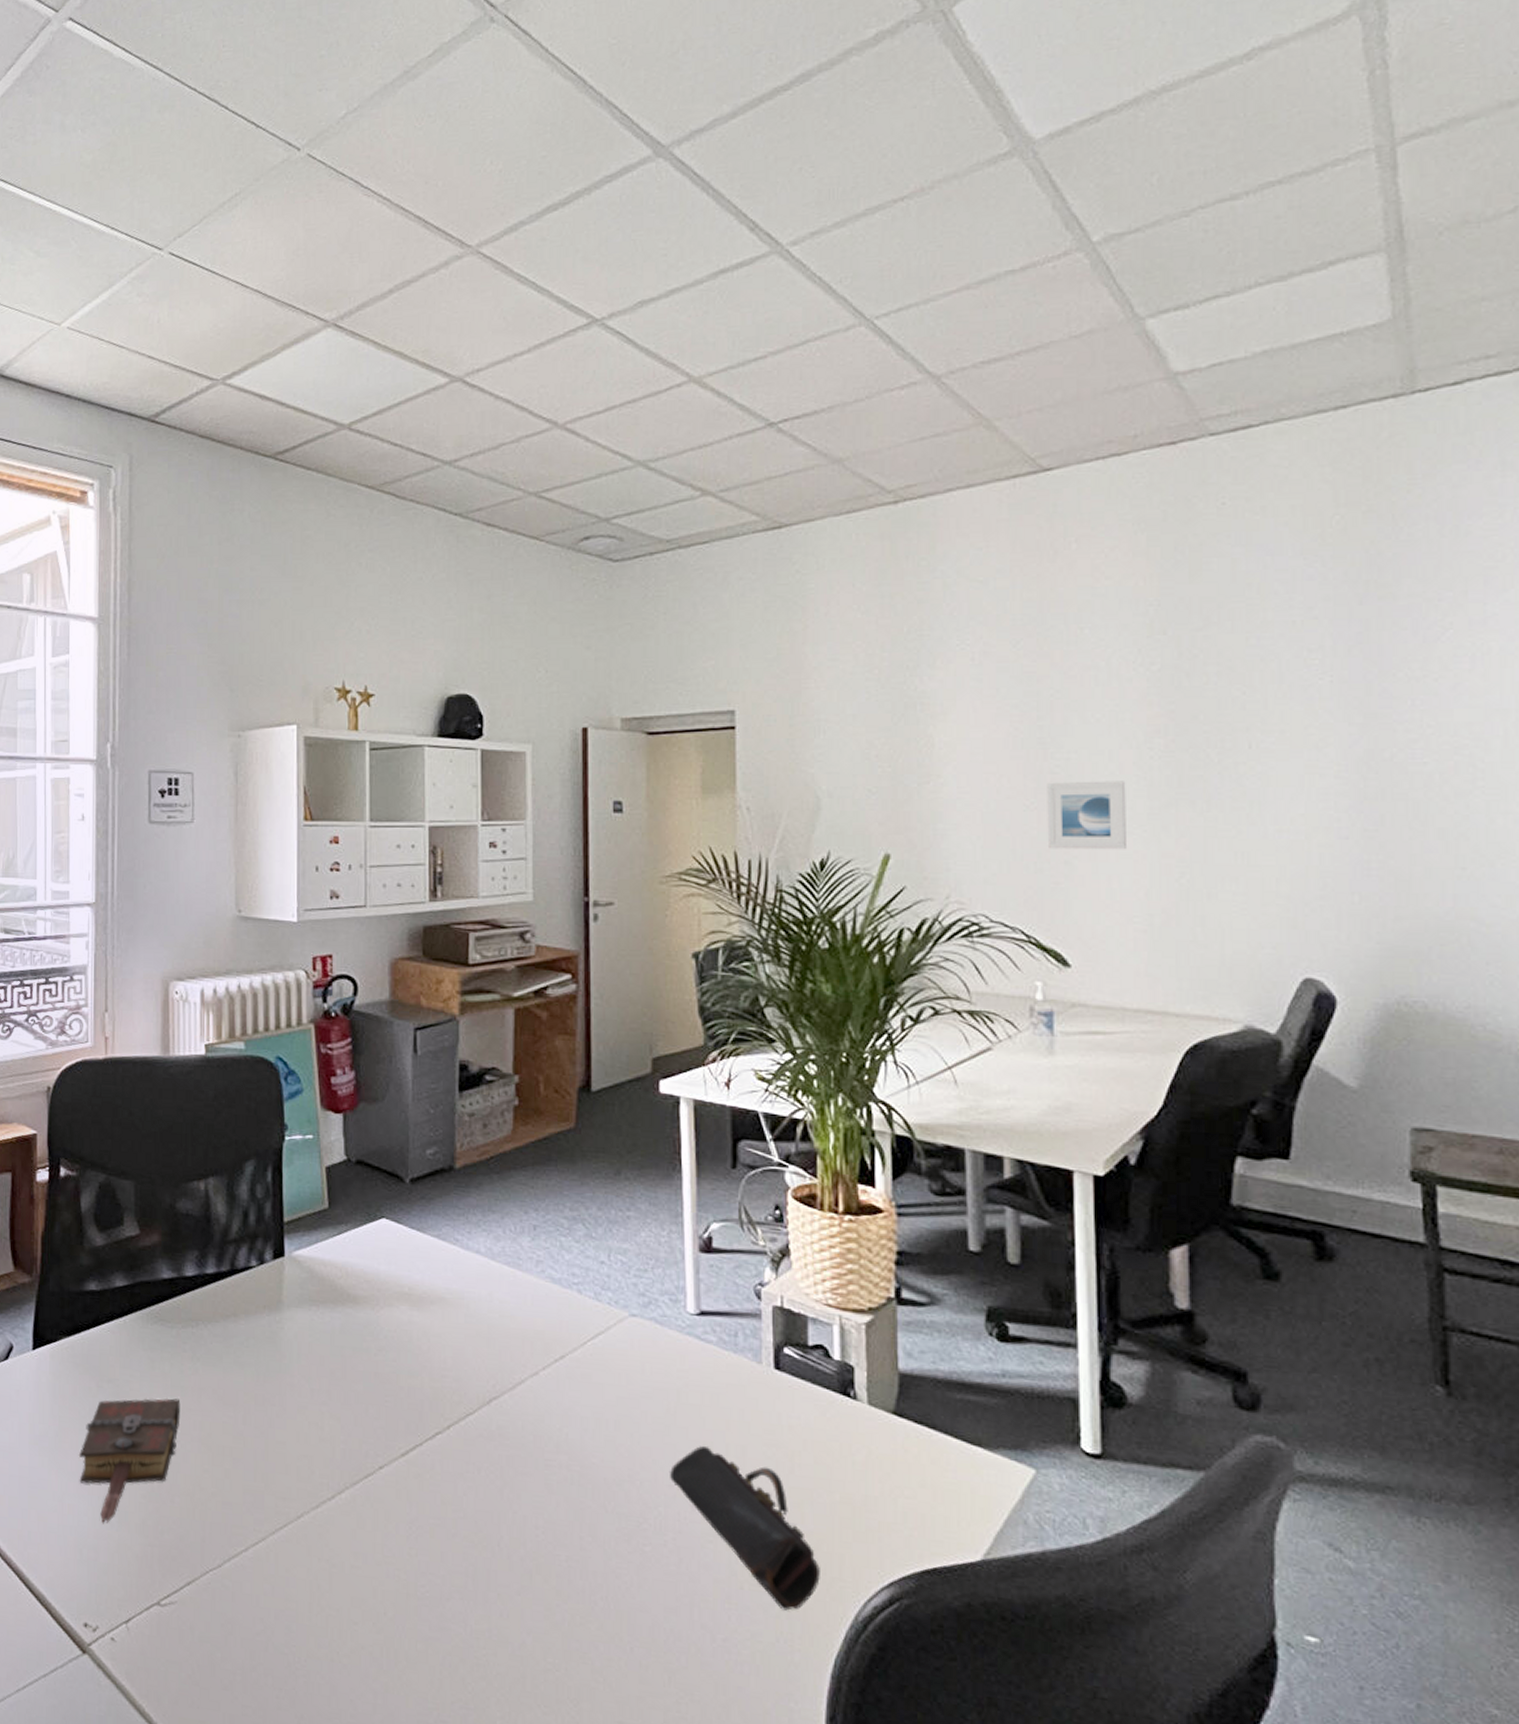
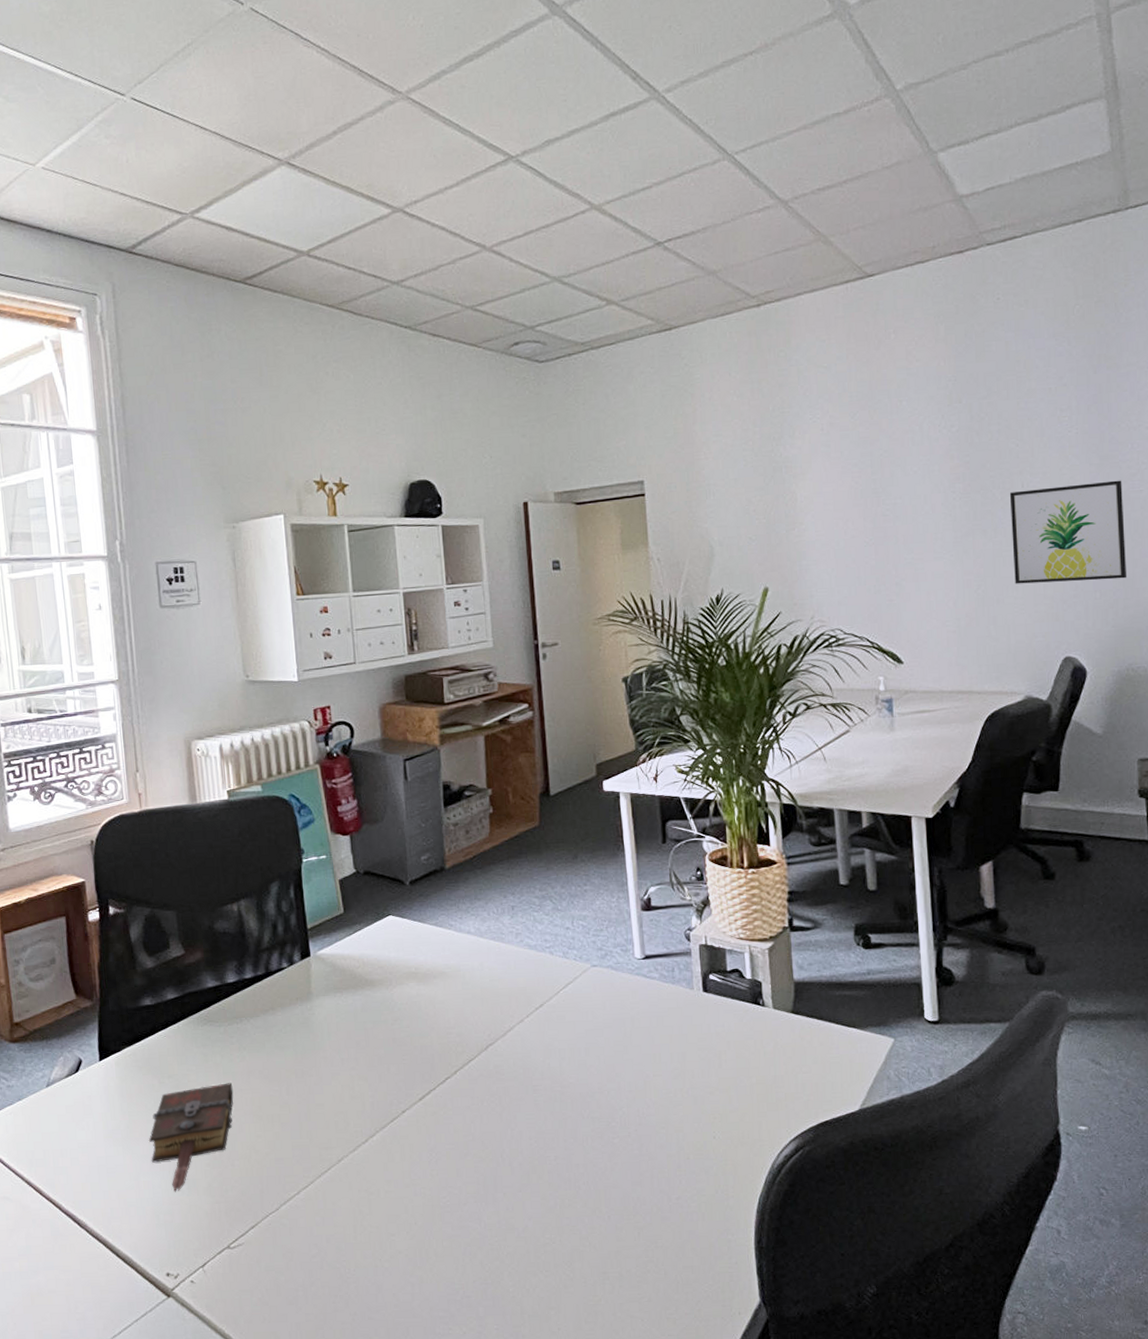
pencil case: present [670,1445,820,1611] -> none [630,1057,745,1169]
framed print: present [1047,781,1126,850] -> none [881,518,939,575]
wall art: none [1230,747,1401,880] -> present [1009,480,1128,584]

